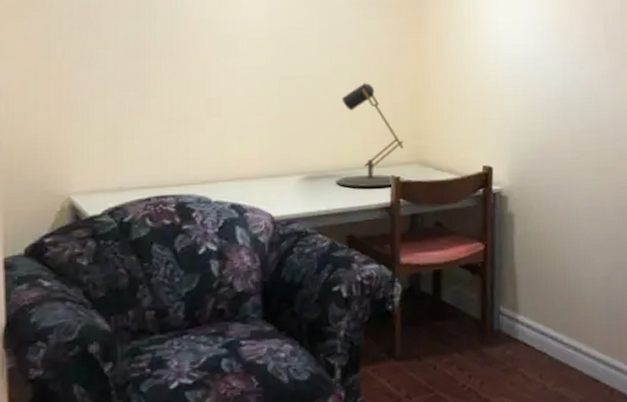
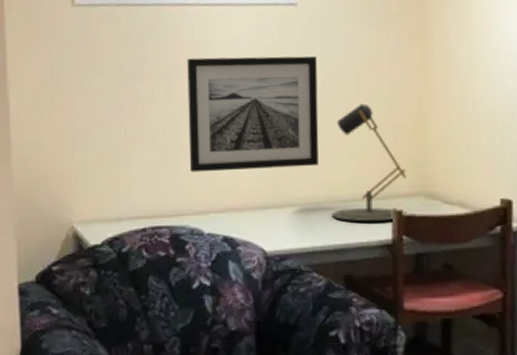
wall art: none [197,36,325,144] -> present [187,56,319,173]

